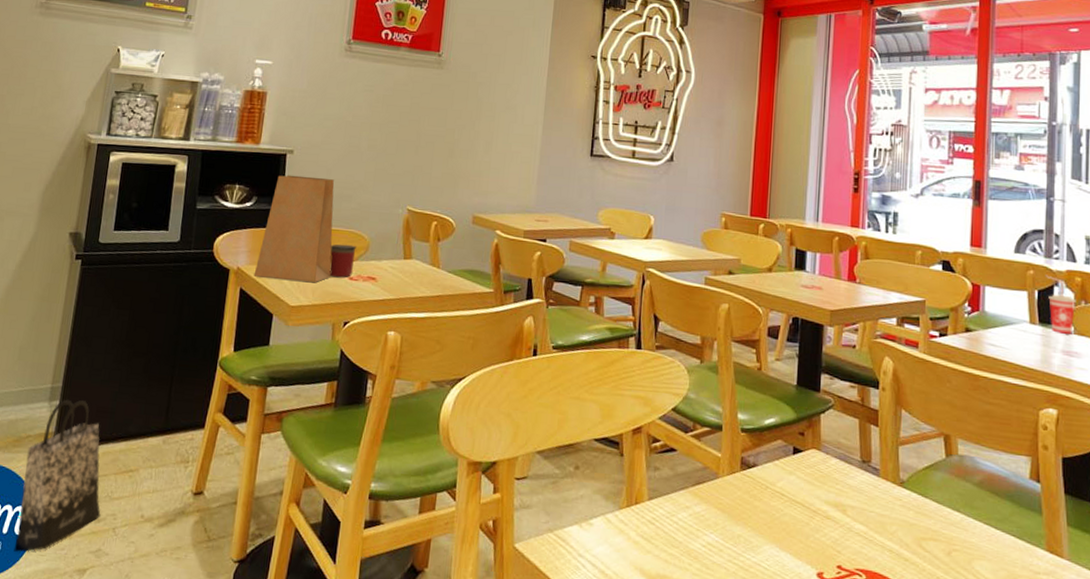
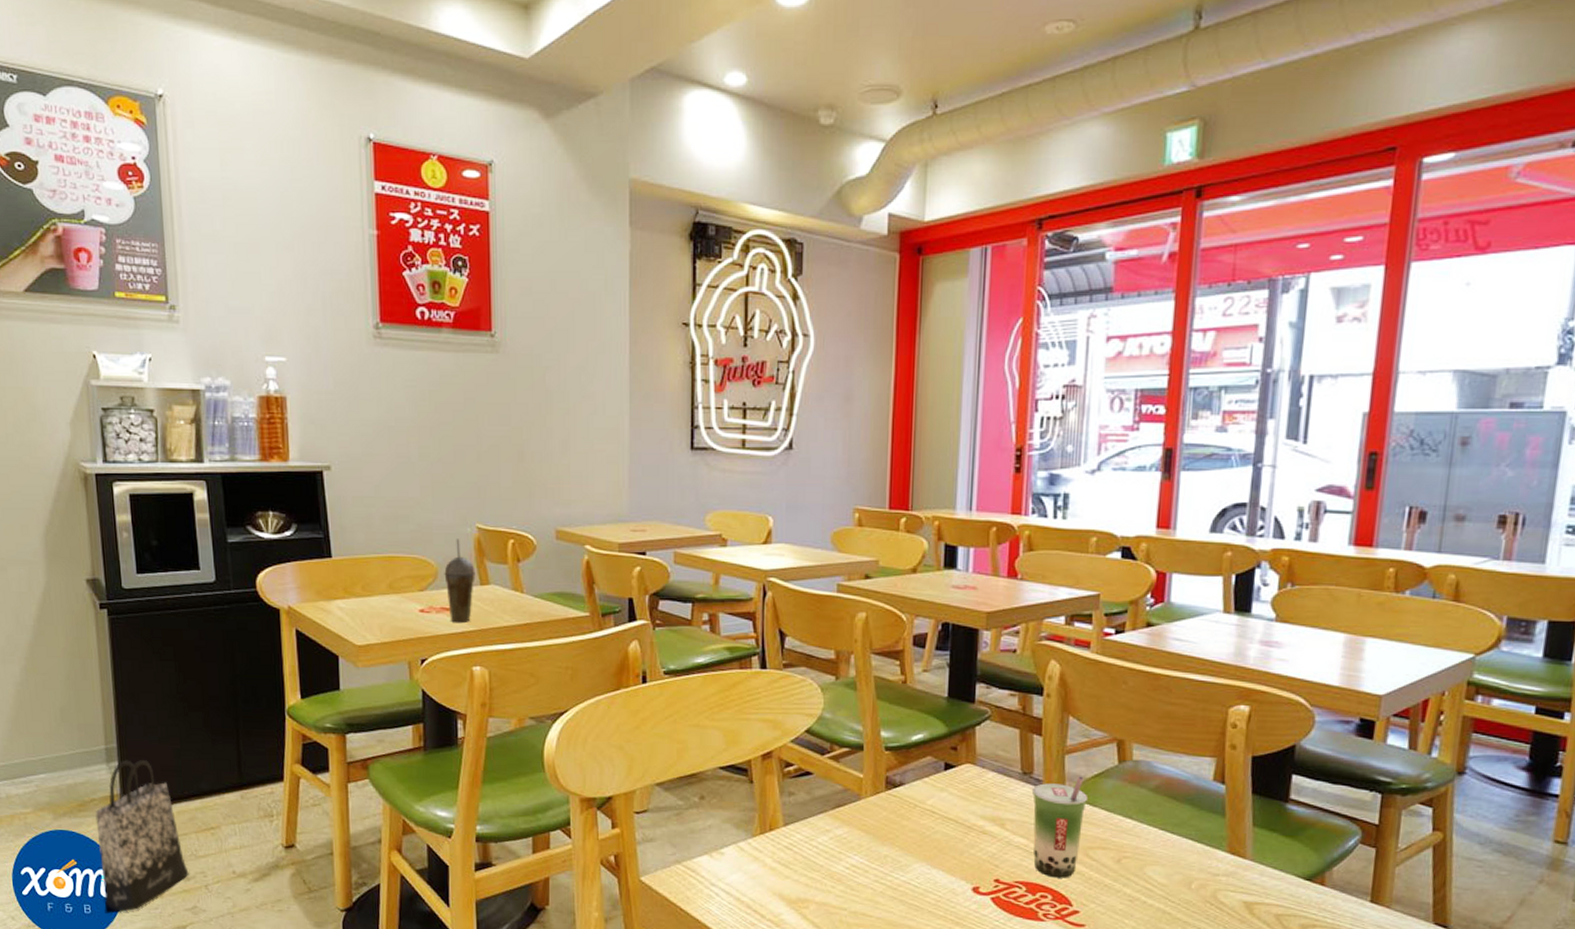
paper bag: present [253,175,334,283] -> none [308,496,397,619]
beverage cup: present [329,244,356,277] -> none [392,572,423,610]
beverage cup: none [374,218,402,291] -> present [444,539,476,622]
beverage cup: none [870,467,920,568] -> present [1031,776,1089,878]
beverage cup: present [1045,274,1077,334] -> none [1245,555,1282,622]

